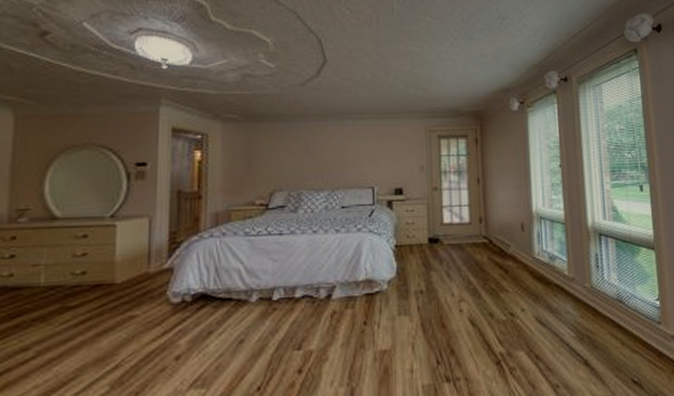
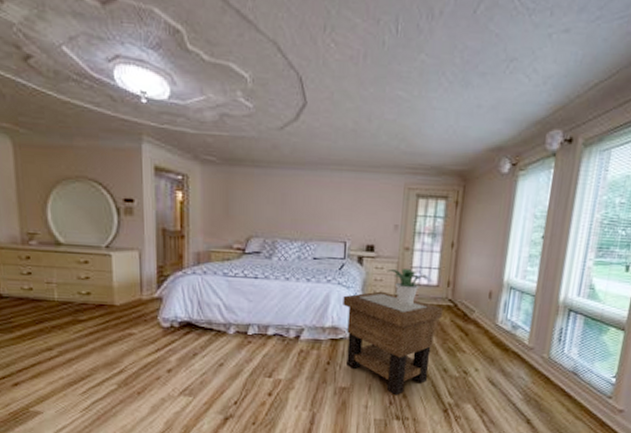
side table: none [376,234,480,352] -> present [343,291,444,396]
potted plant: none [418,209,459,246] -> present [387,268,428,304]

